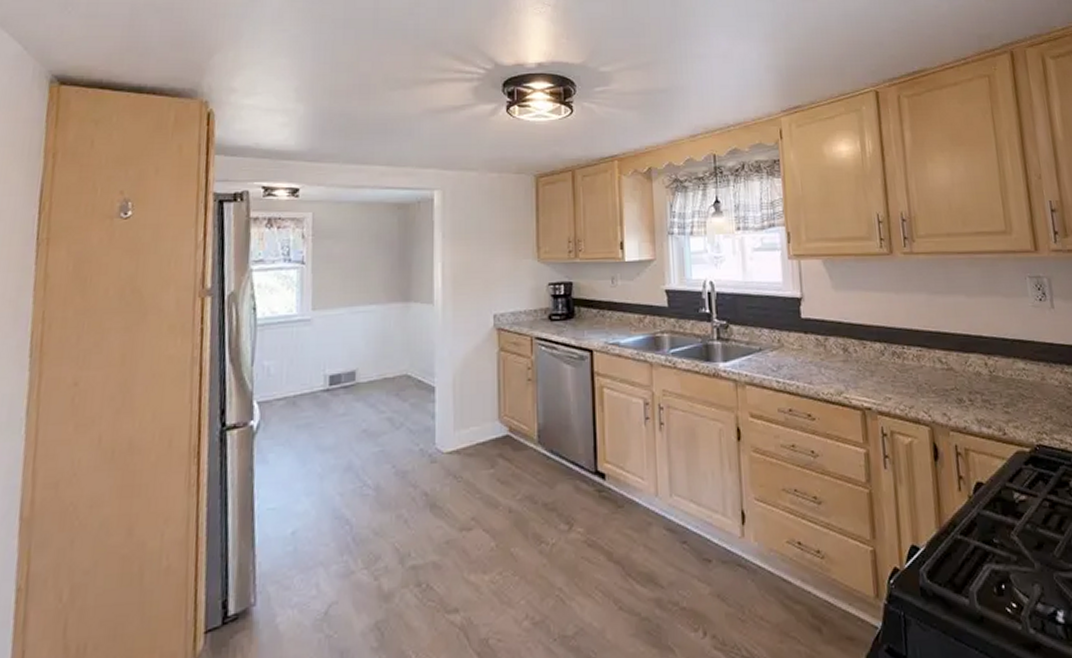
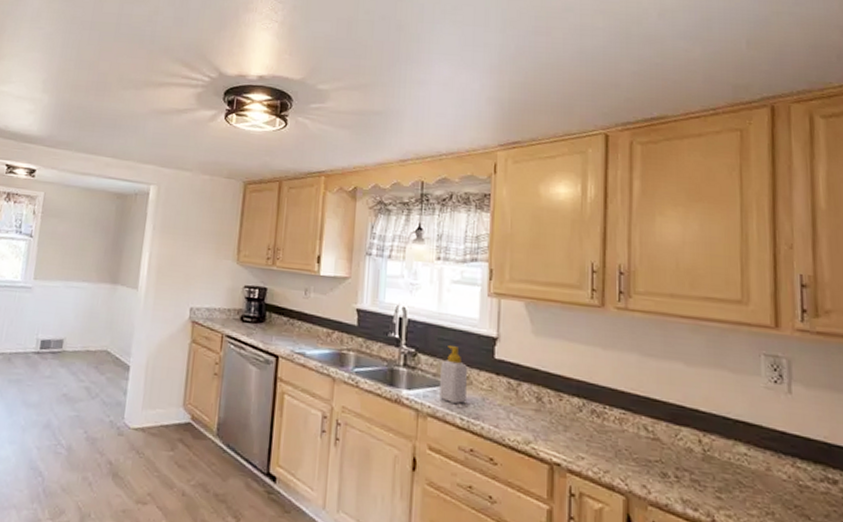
soap bottle: none [752,312,780,368] -> present [440,346,467,404]

